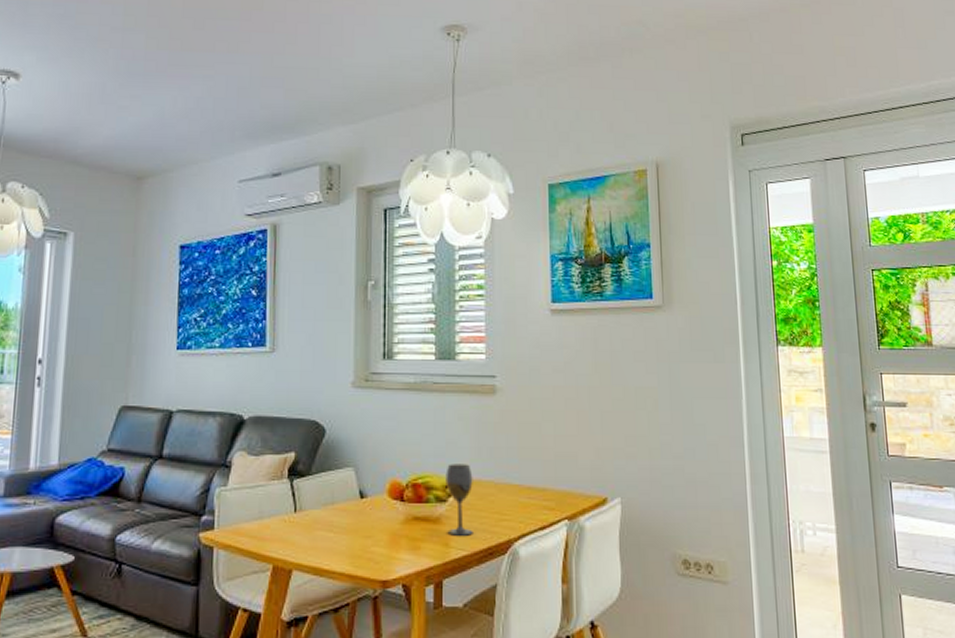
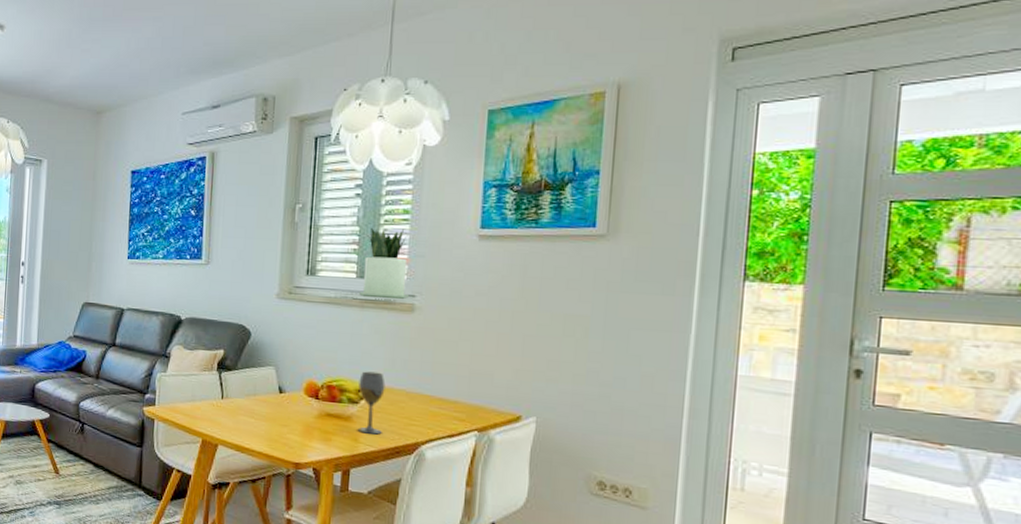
planter: none [439,304,490,382] -> present [359,227,410,300]

